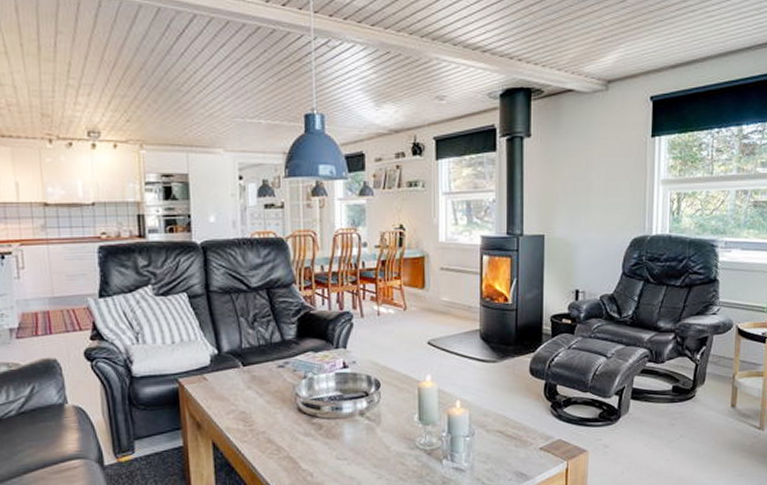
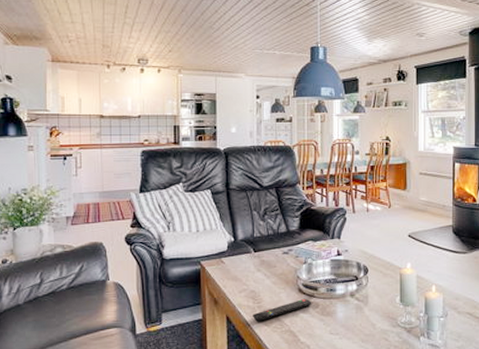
remote control: none [244,419,315,448] -> present [253,298,312,322]

